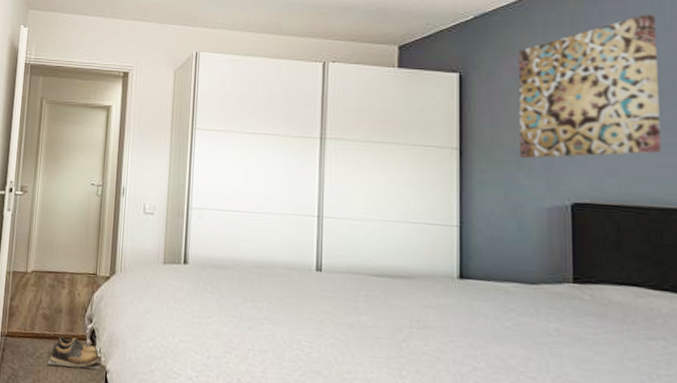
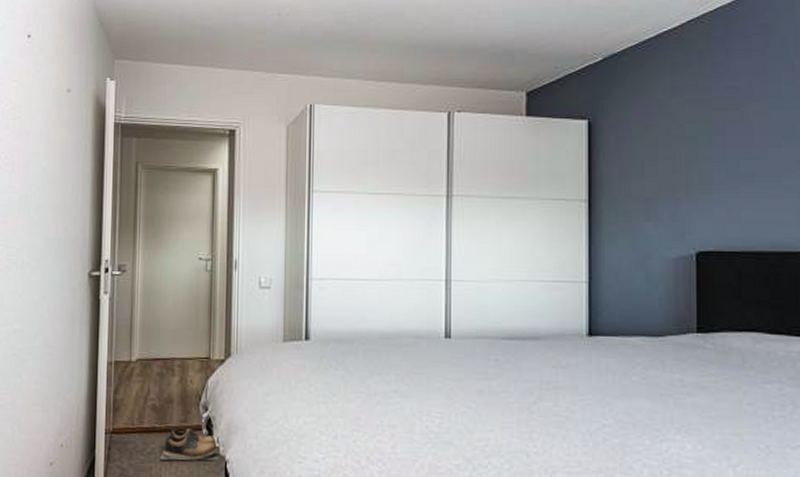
wall art: present [519,14,661,159] -> none [647,52,781,208]

